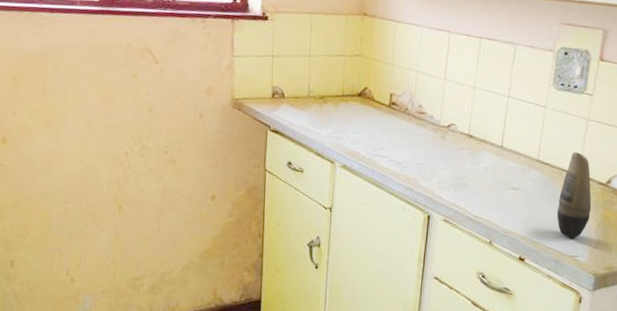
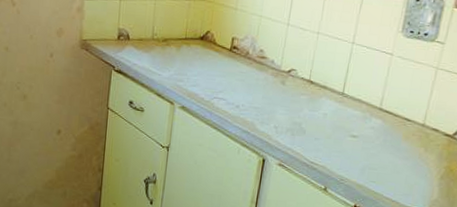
cosmetic container: present [556,152,592,237] -> none [397,101,437,189]

